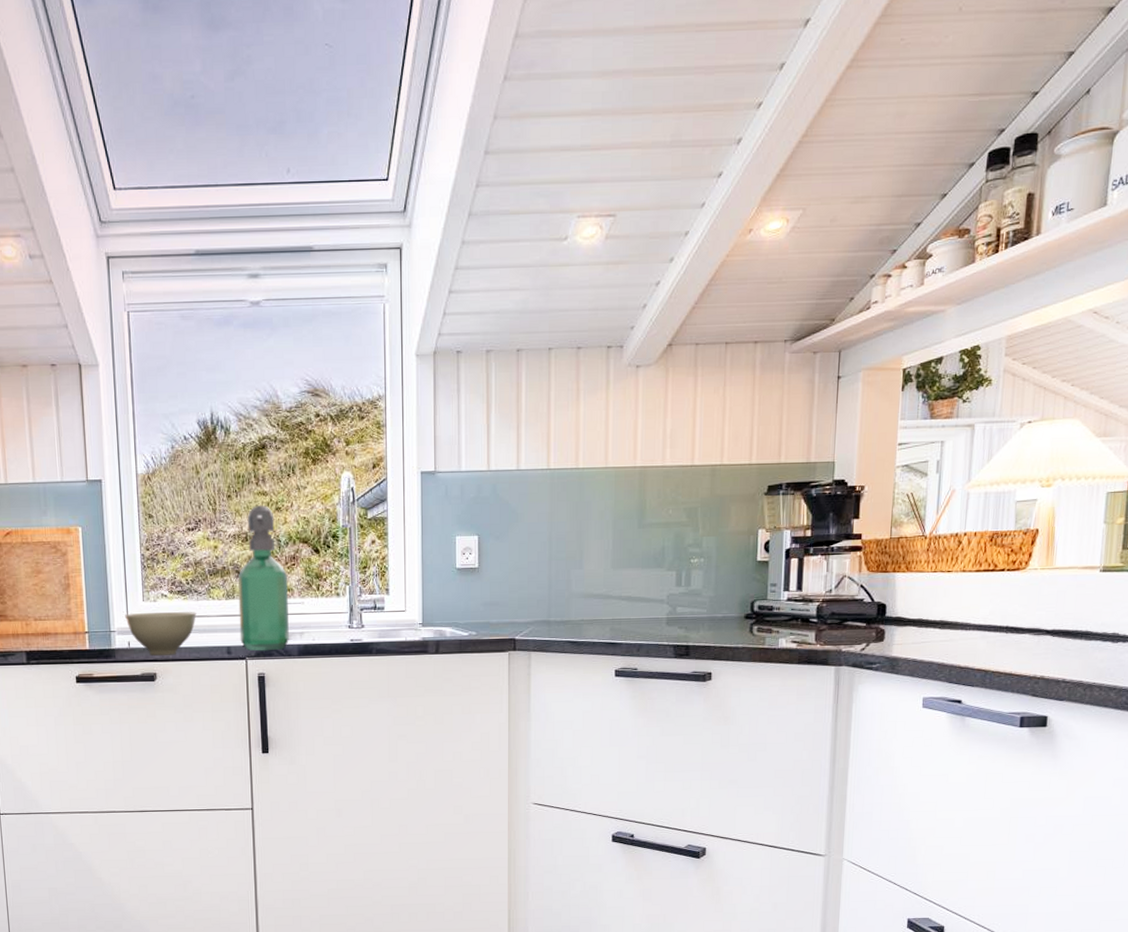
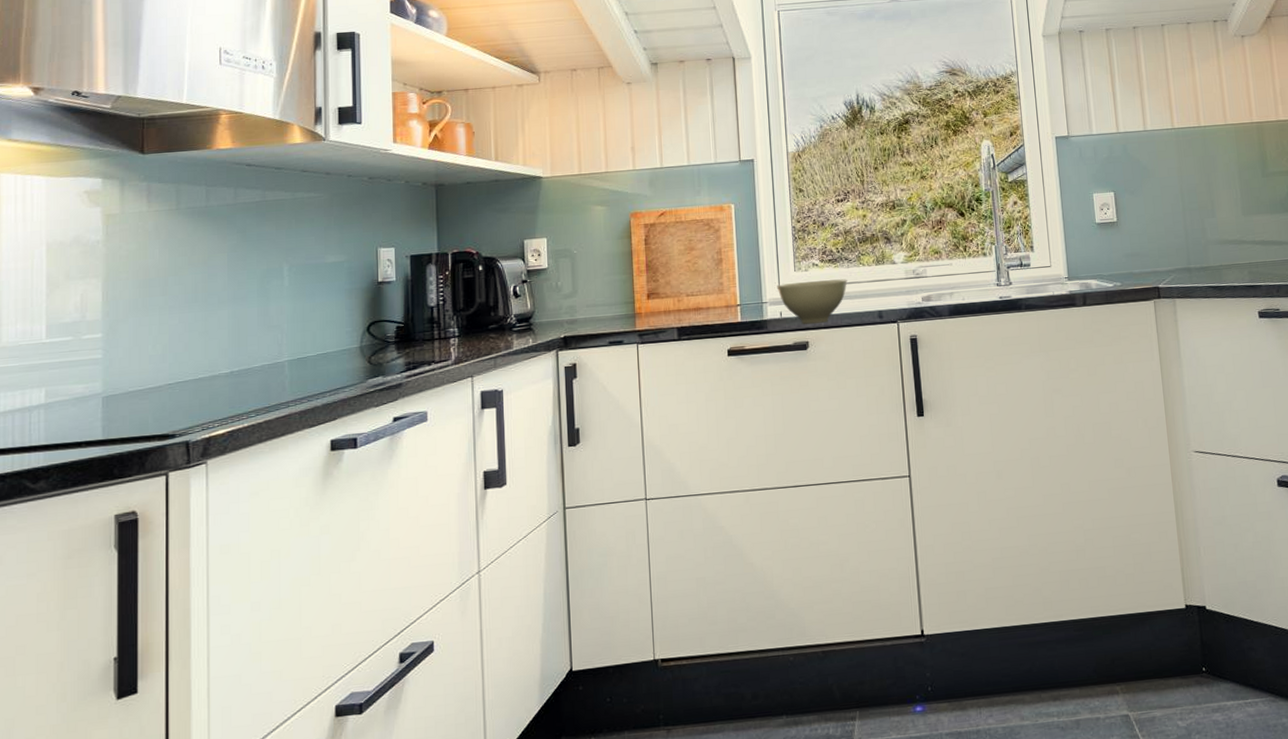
soap dispenser: present [237,505,289,652] -> none [886,175,939,314]

